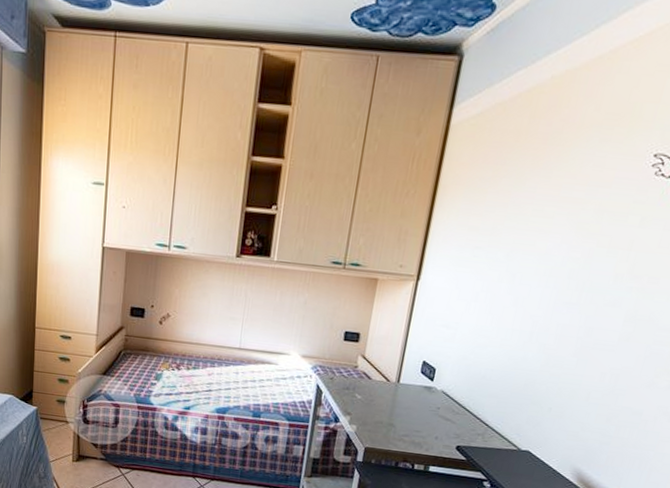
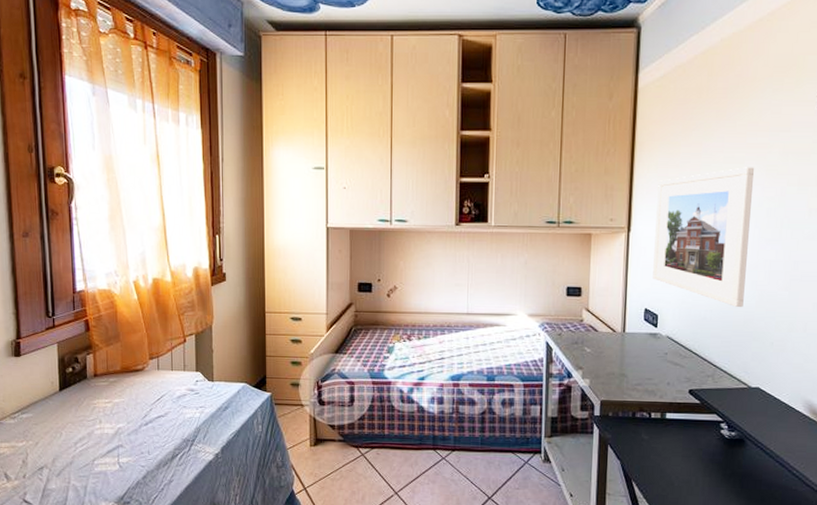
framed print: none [436,222,565,369] -> present [653,167,755,307]

